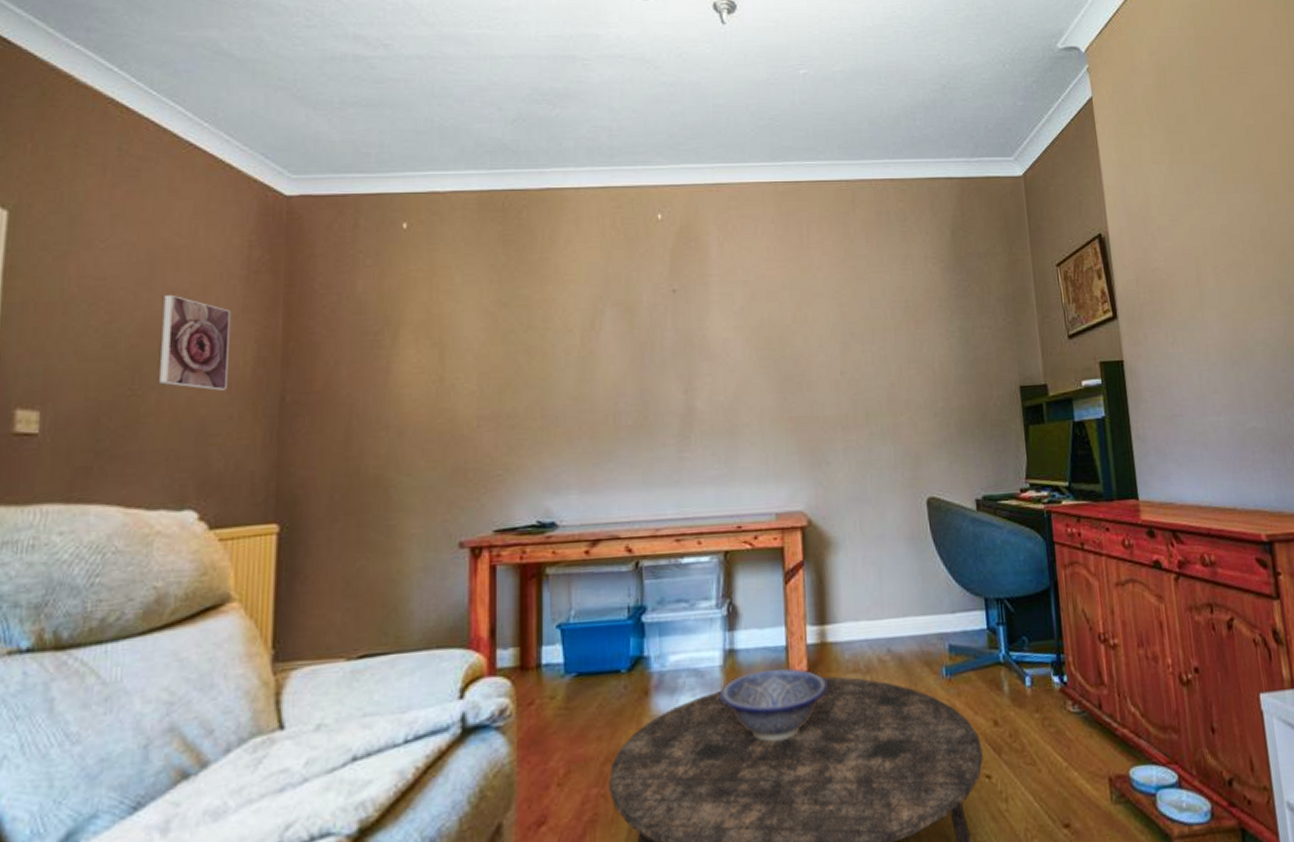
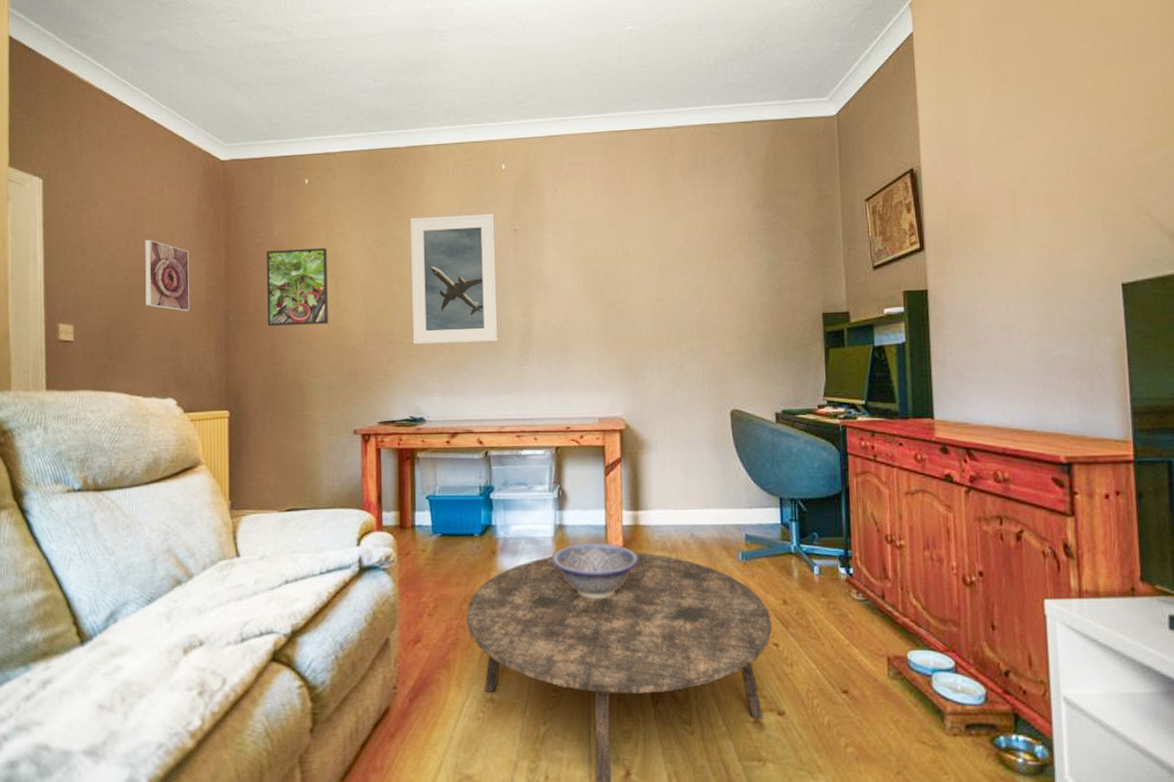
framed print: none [341,309,429,410] -> present [266,248,328,327]
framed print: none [541,270,653,429] -> present [410,213,498,344]

